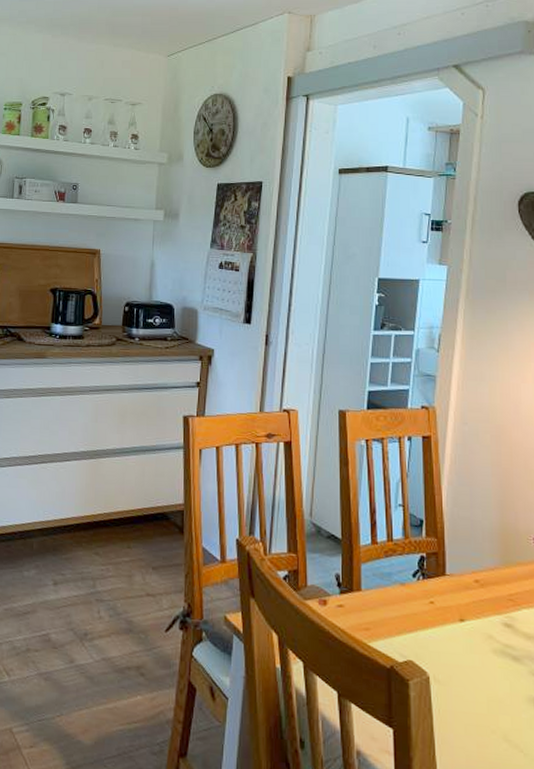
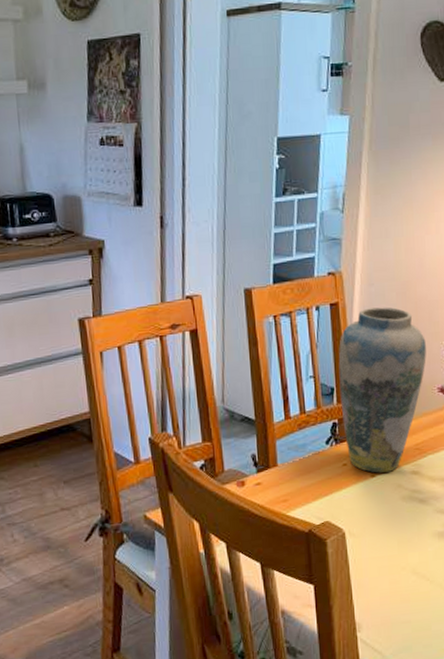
vase: none [429,446,522,619] -> present [338,307,426,473]

